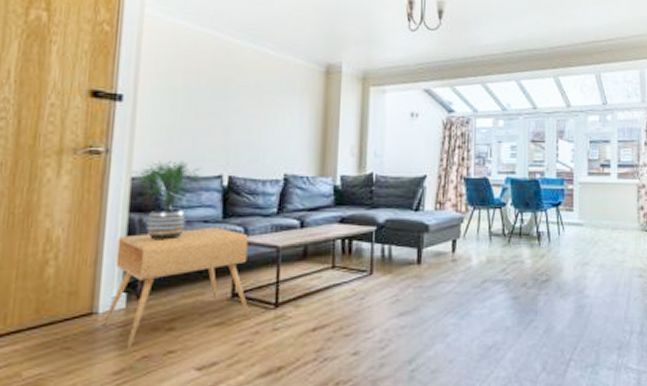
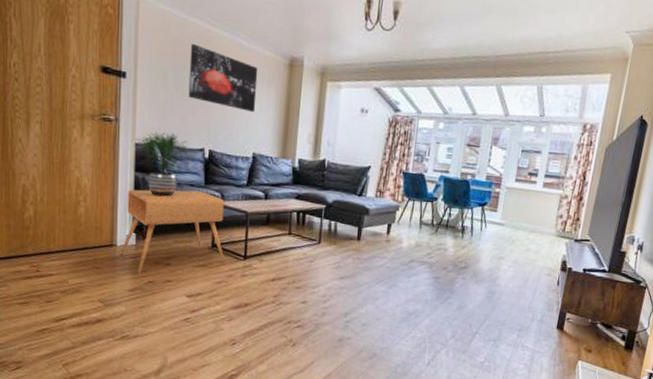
wall art: none [202,57,289,127] -> present [188,43,258,112]

